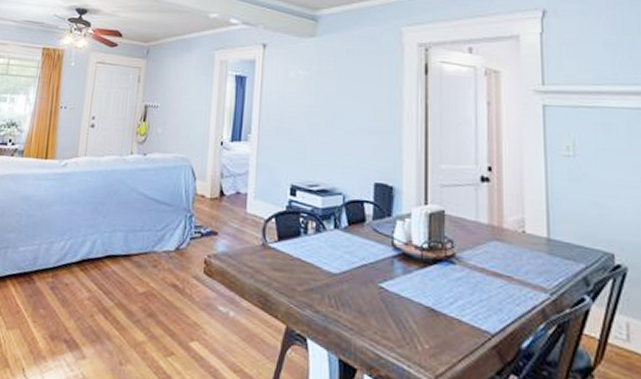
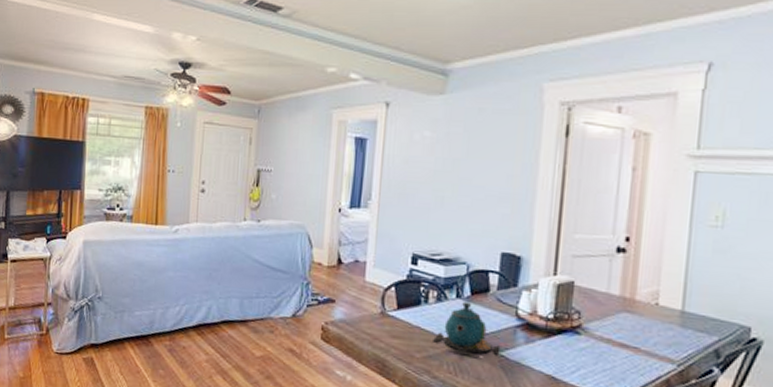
teapot: none [314,232,380,289] -> present [433,301,501,357]

